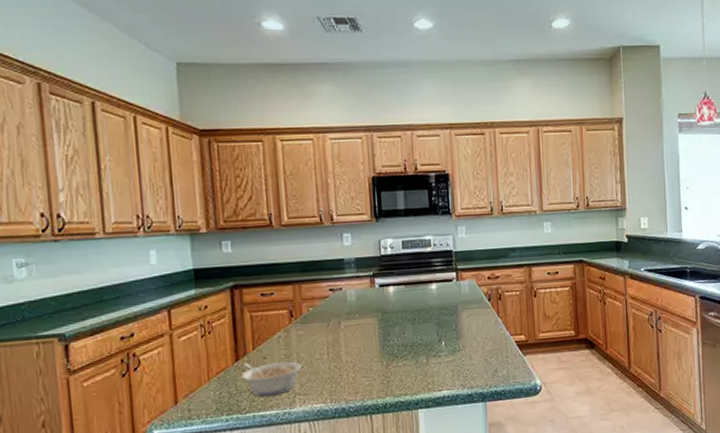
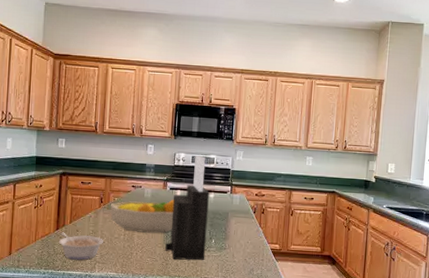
fruit bowl: none [303,299,389,348] -> present [110,199,174,233]
knife block: none [383,238,436,375] -> present [165,155,209,260]

